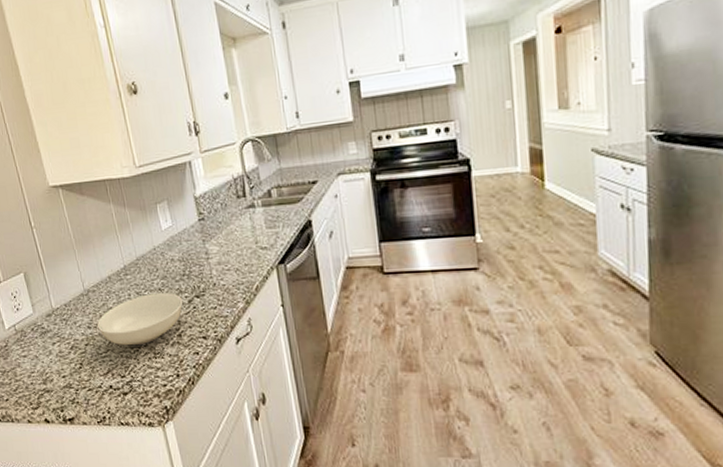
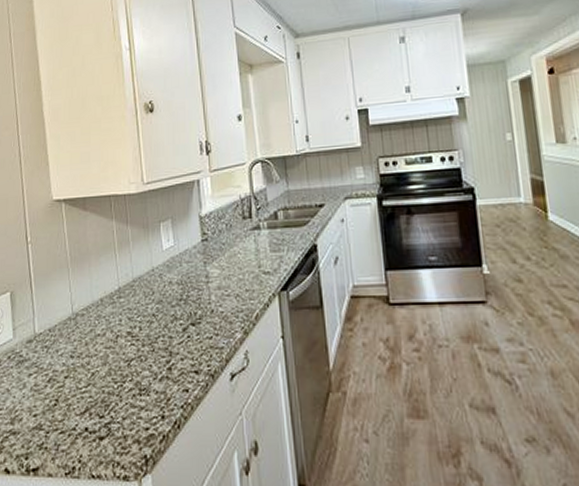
bowl: present [97,293,182,346] -> none [81,319,176,380]

